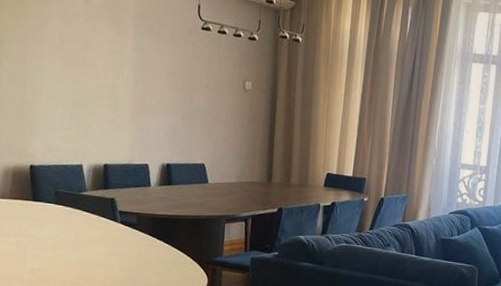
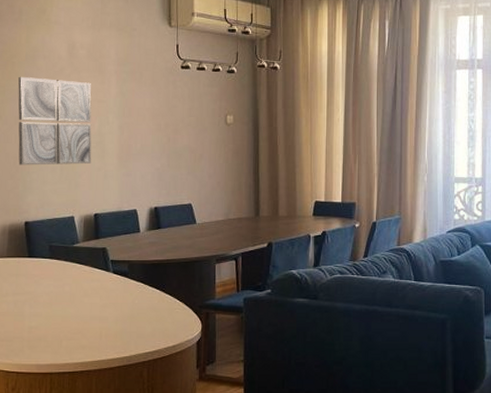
wall art: none [25,17,107,114] -> present [18,76,92,165]

